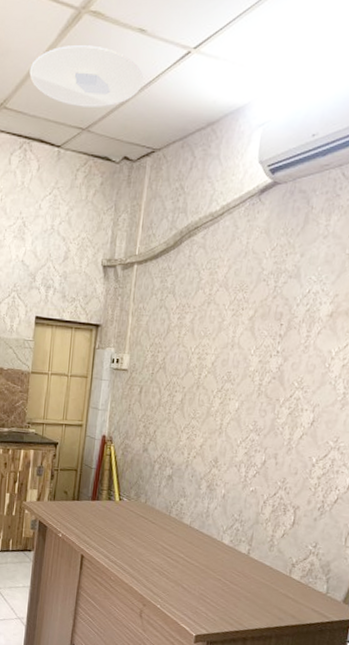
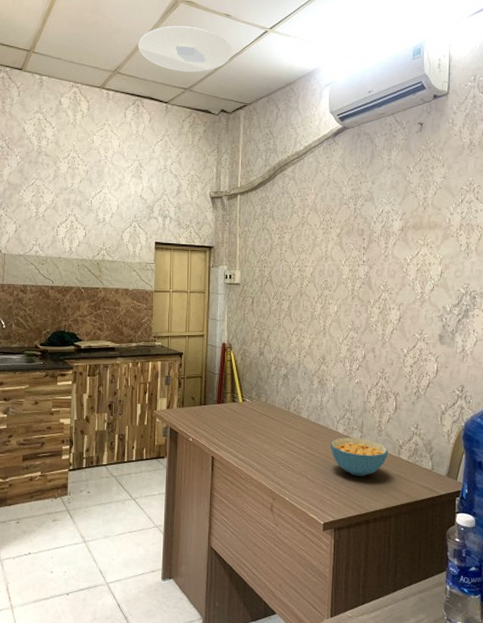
cereal bowl: none [212,549,279,593] -> present [330,437,389,477]

